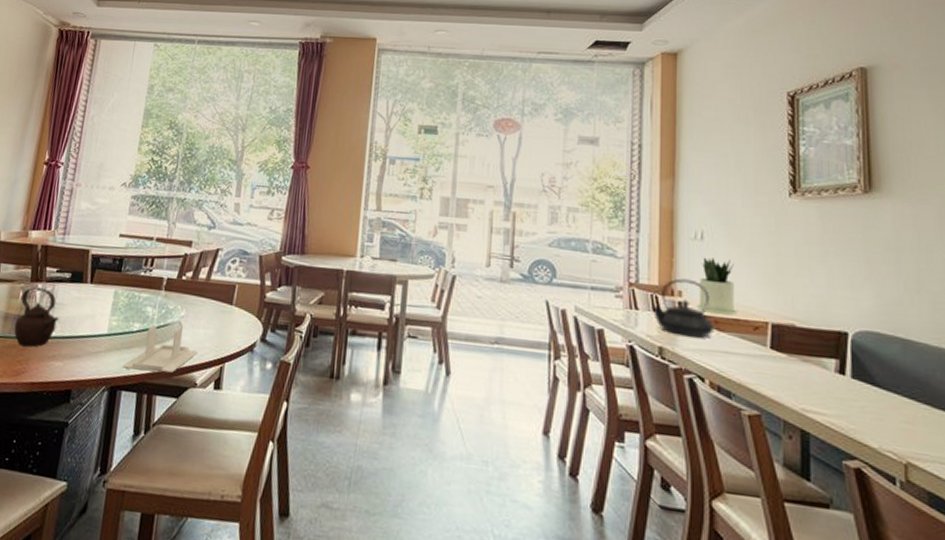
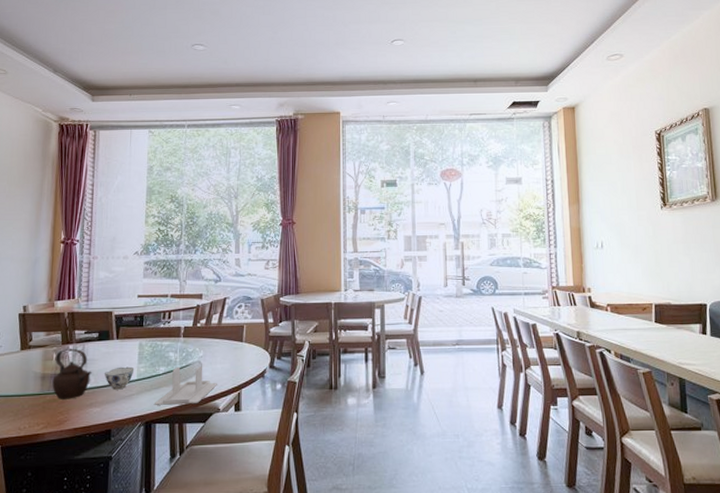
teacup: none [71,316,106,344] -> present [104,366,135,390]
teapot: present [652,278,714,337] -> none [570,278,615,321]
planter: present [696,257,739,315] -> none [601,260,632,302]

